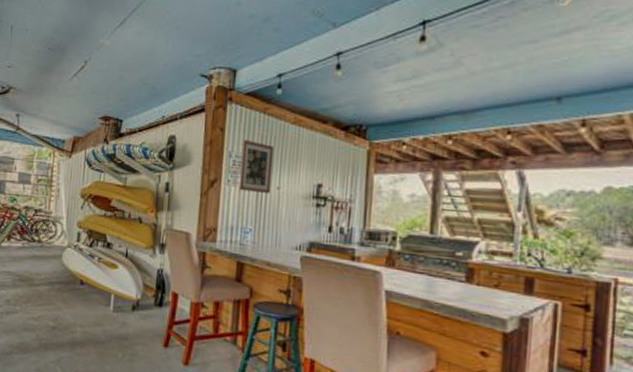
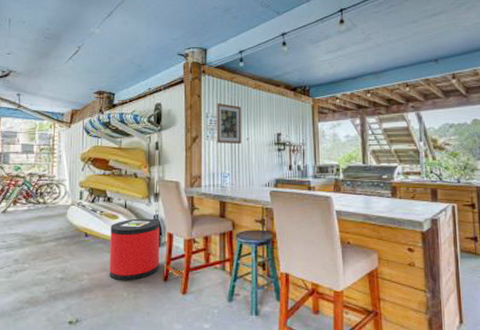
trash can: none [104,270,165,341] -> present [109,218,160,281]

